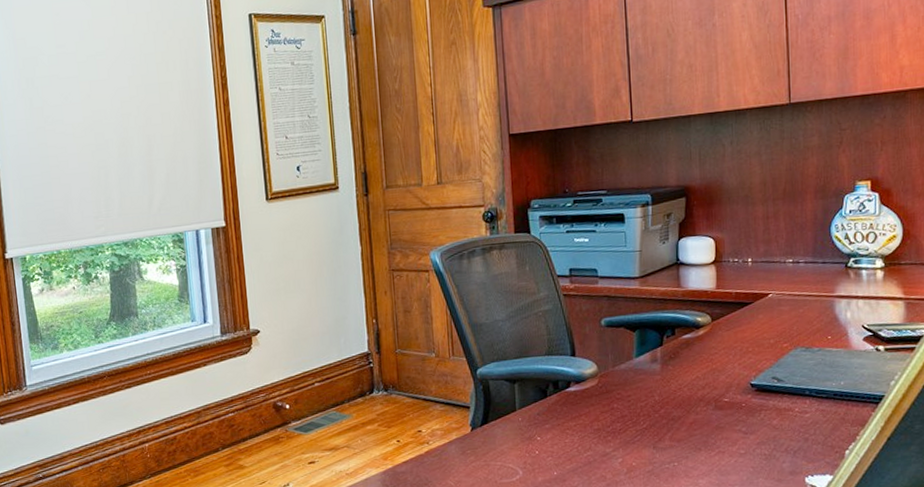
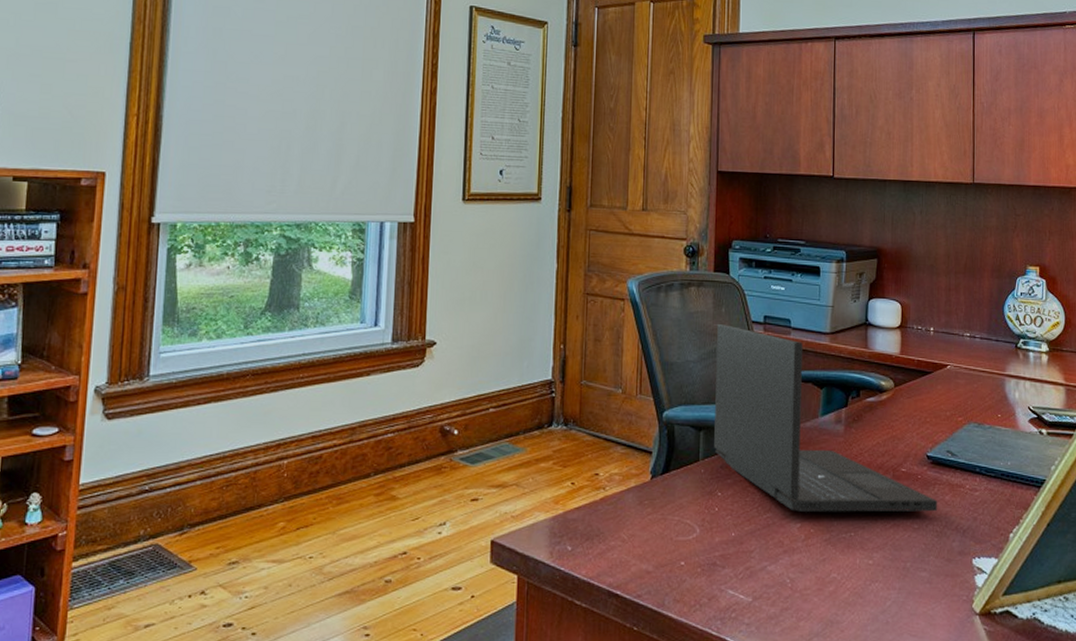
laptop: none [523,281,765,448] -> present [714,323,938,512]

